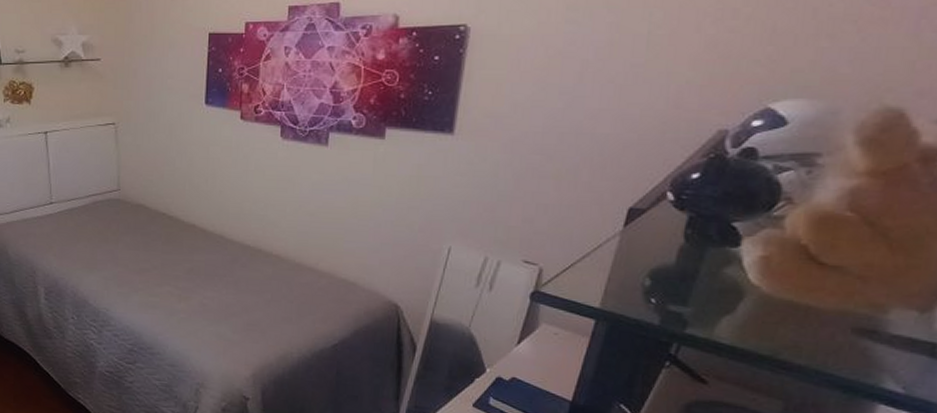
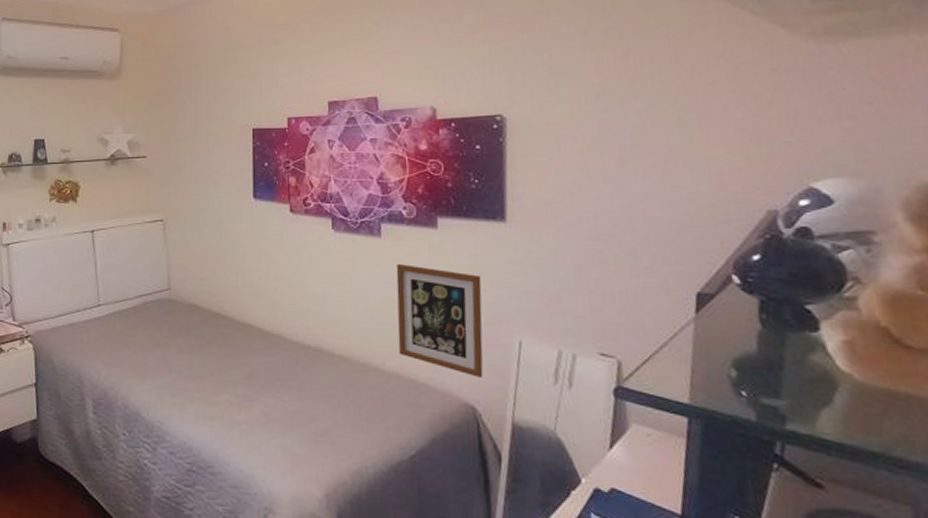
picture frame: none [333,171,421,279] -> present [396,263,483,378]

